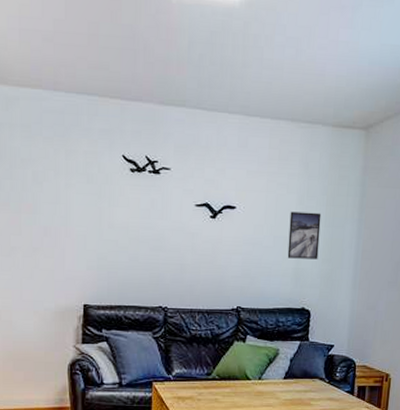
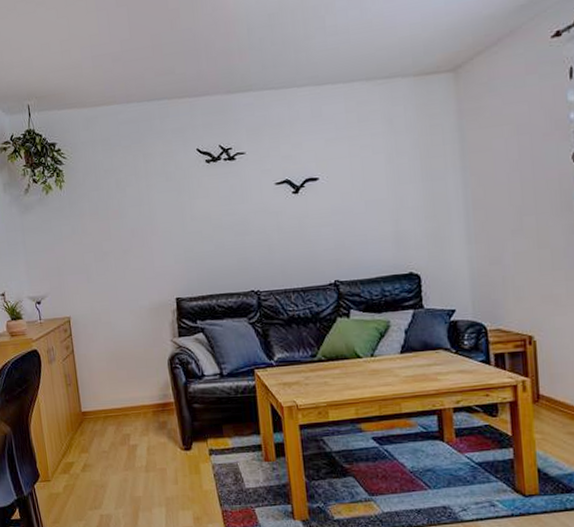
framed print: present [287,211,321,259] -> none [379,168,420,222]

